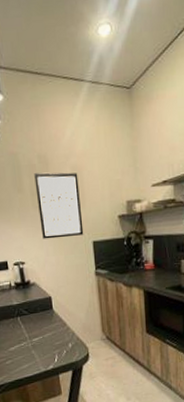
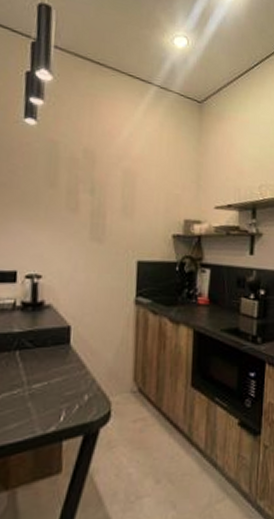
wall art: present [34,172,84,239] -> none [72,169,130,252]

